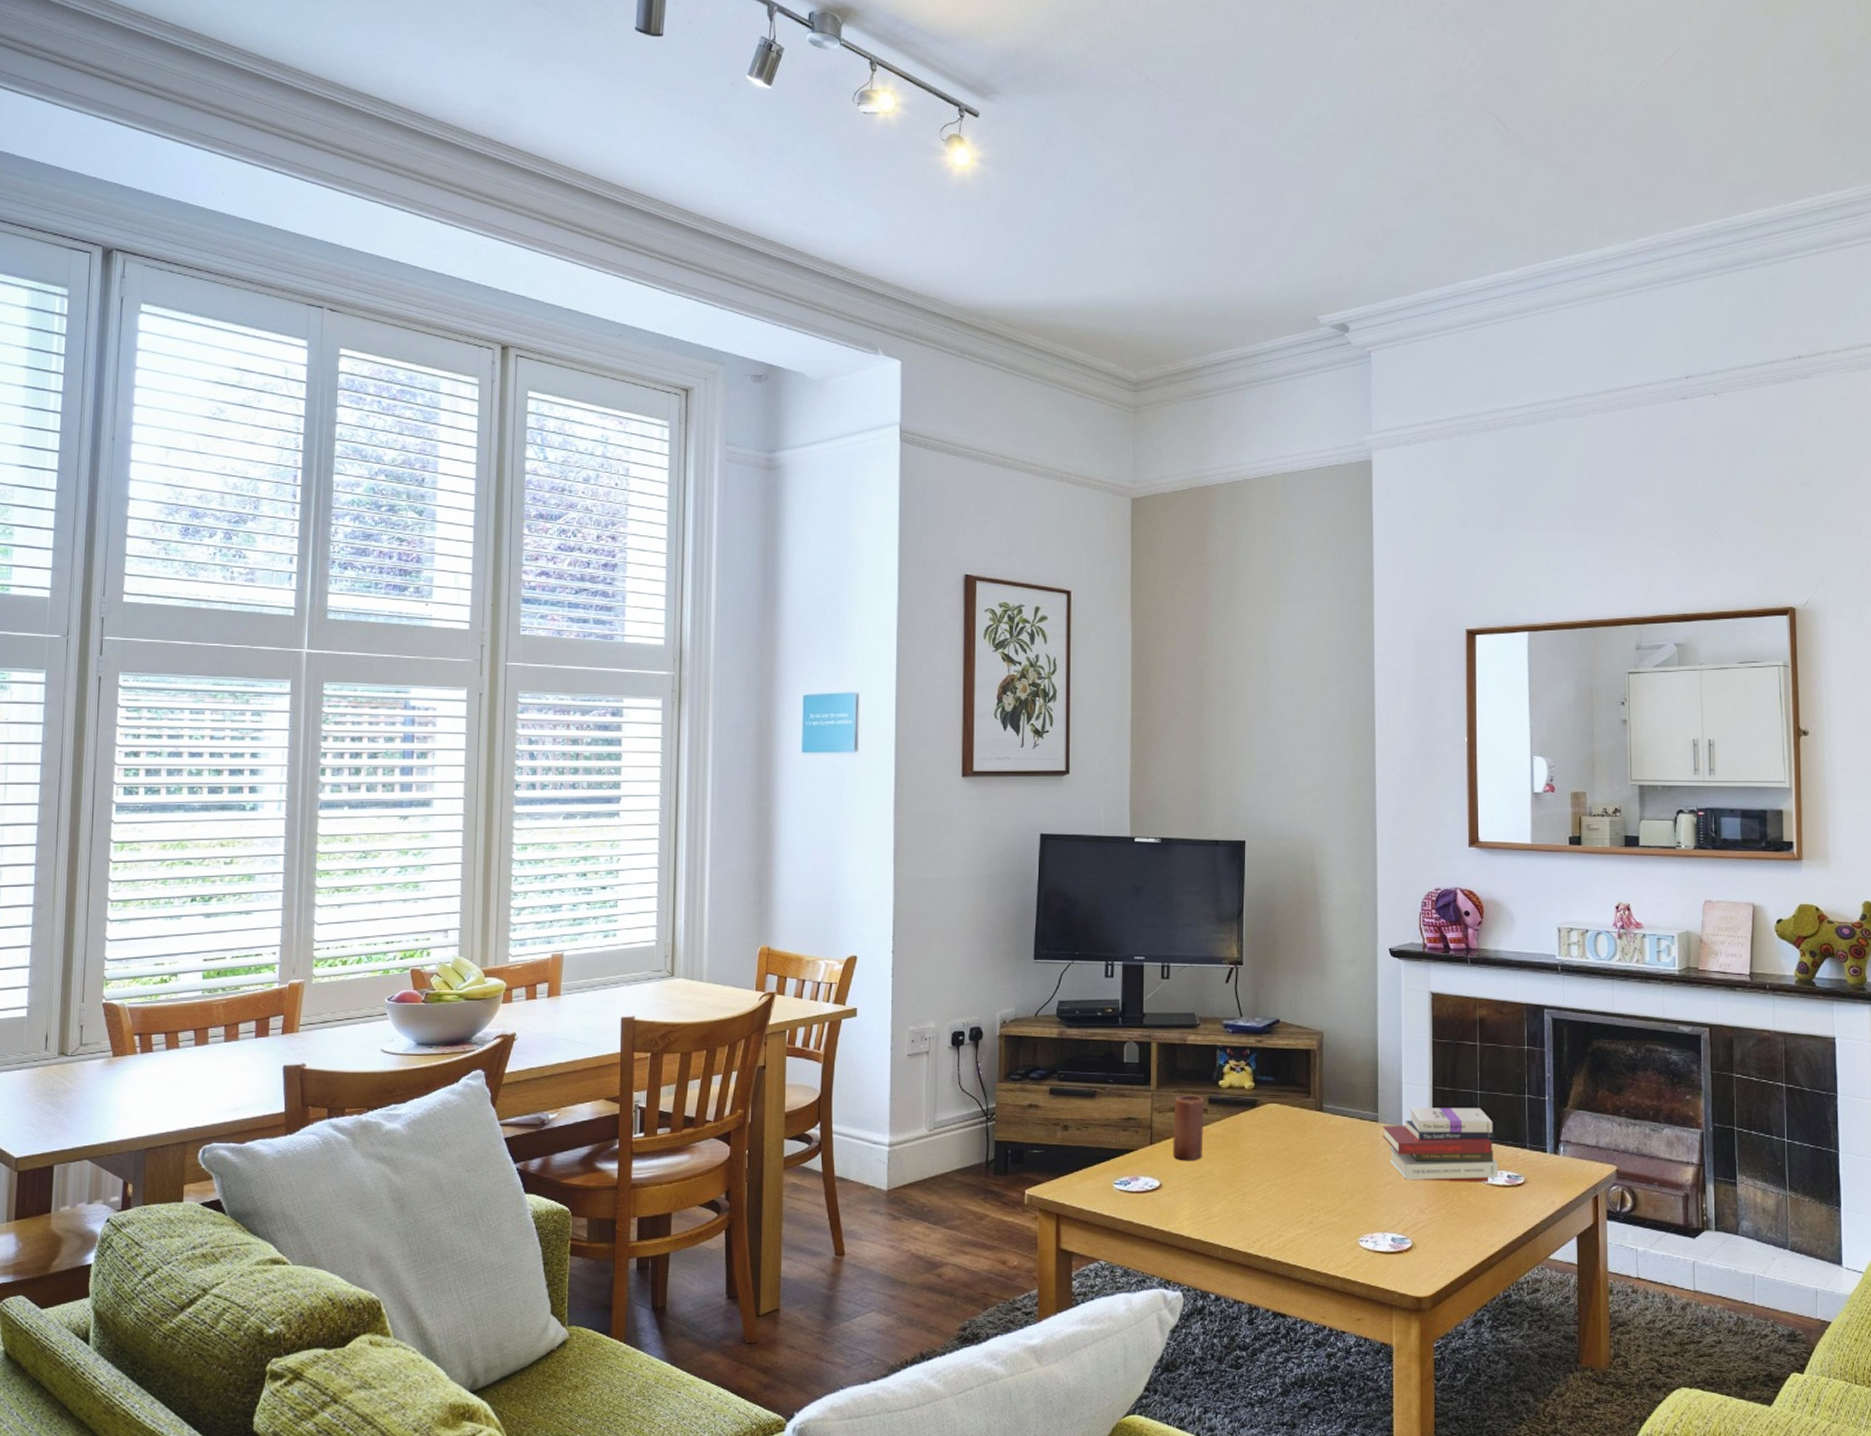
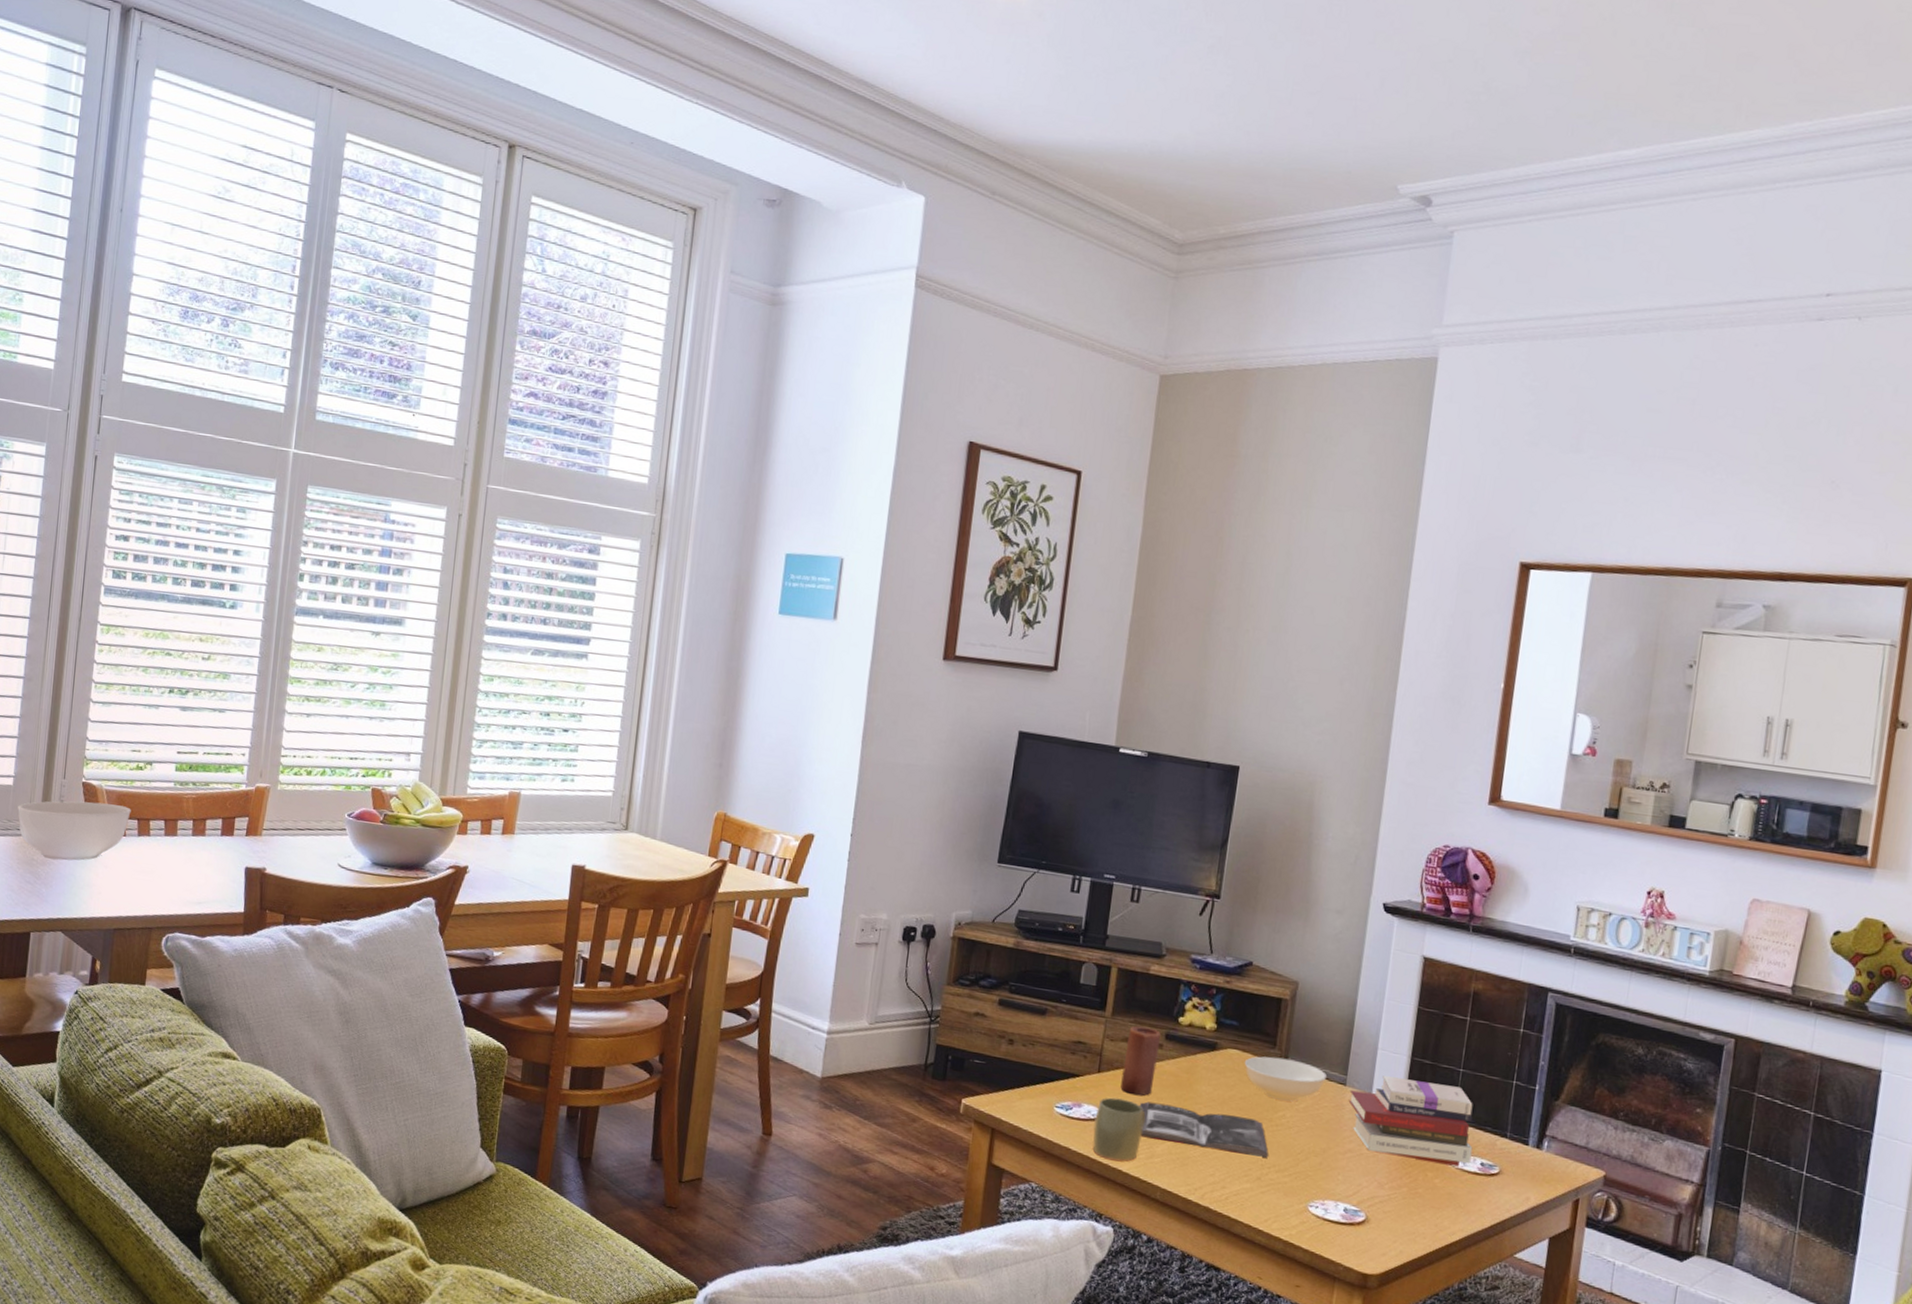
bowl: none [33,1022,157,1086] -> present [17,801,131,861]
mug: none [1152,1166,1200,1227] -> present [1092,1097,1146,1162]
magazine: none [1192,1165,1316,1201] -> present [1139,1101,1268,1158]
bowl: none [1283,1105,1361,1145] -> present [1244,1056,1328,1102]

